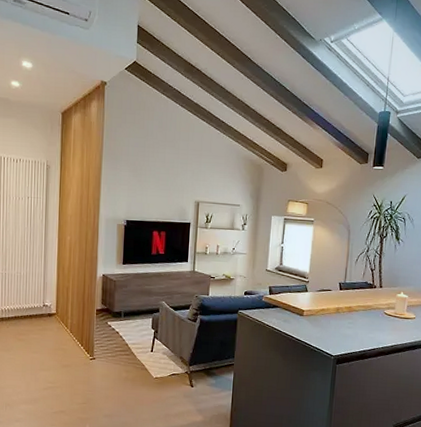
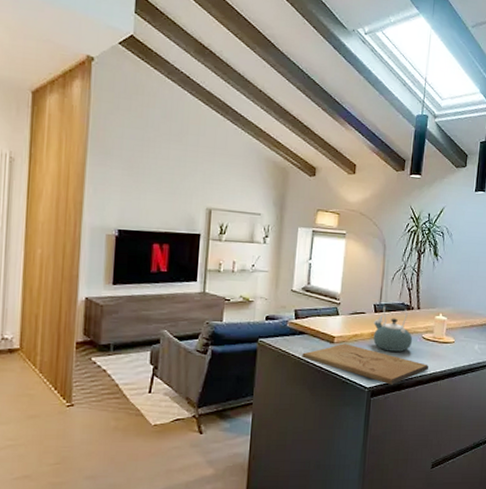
cutting board: none [275,316,390,354] -> present [302,343,428,385]
kettle: none [339,281,375,325] -> present [373,302,413,352]

